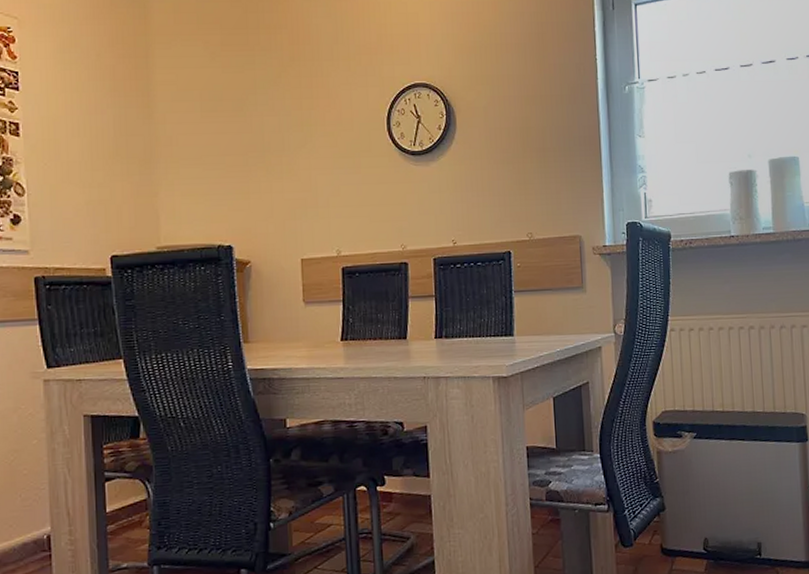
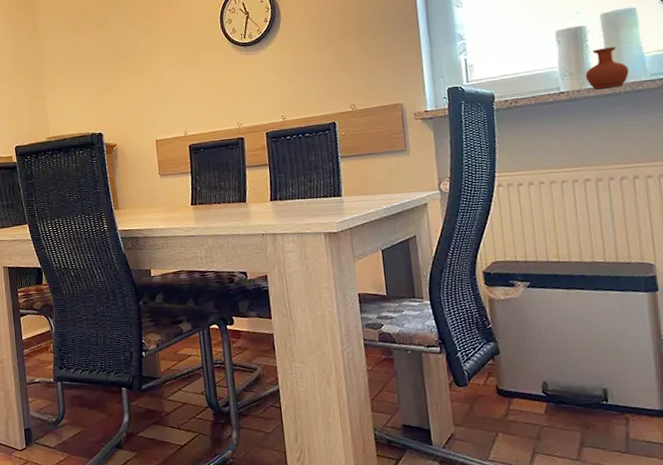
vase: none [753,194,791,236] -> present [585,47,630,90]

